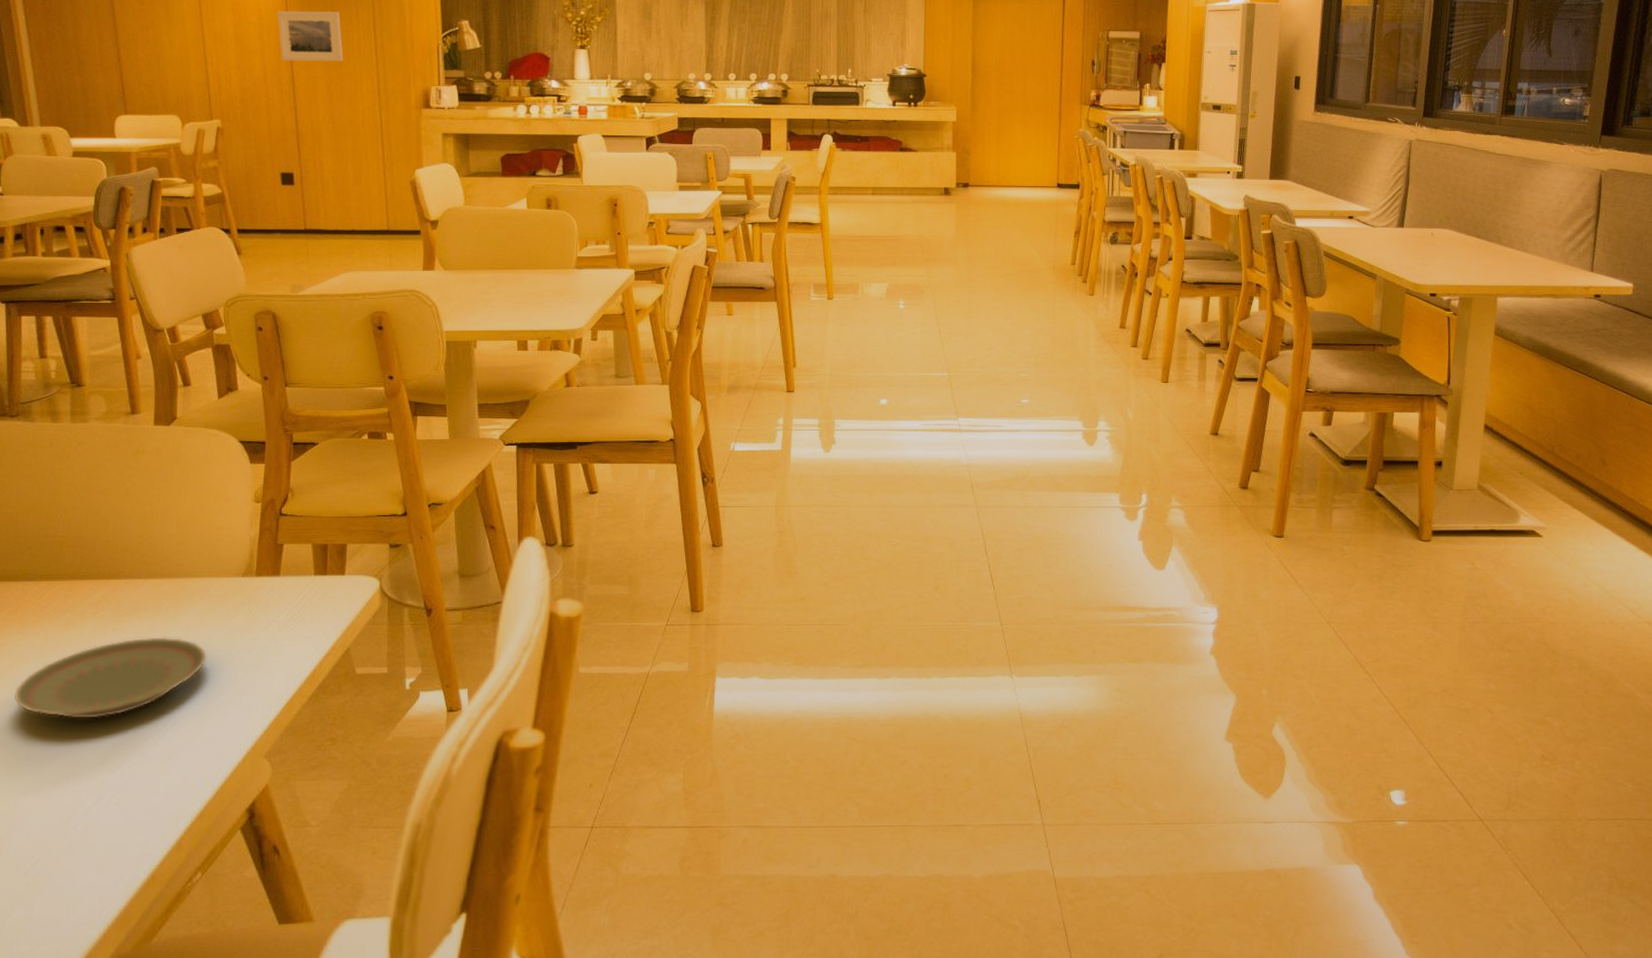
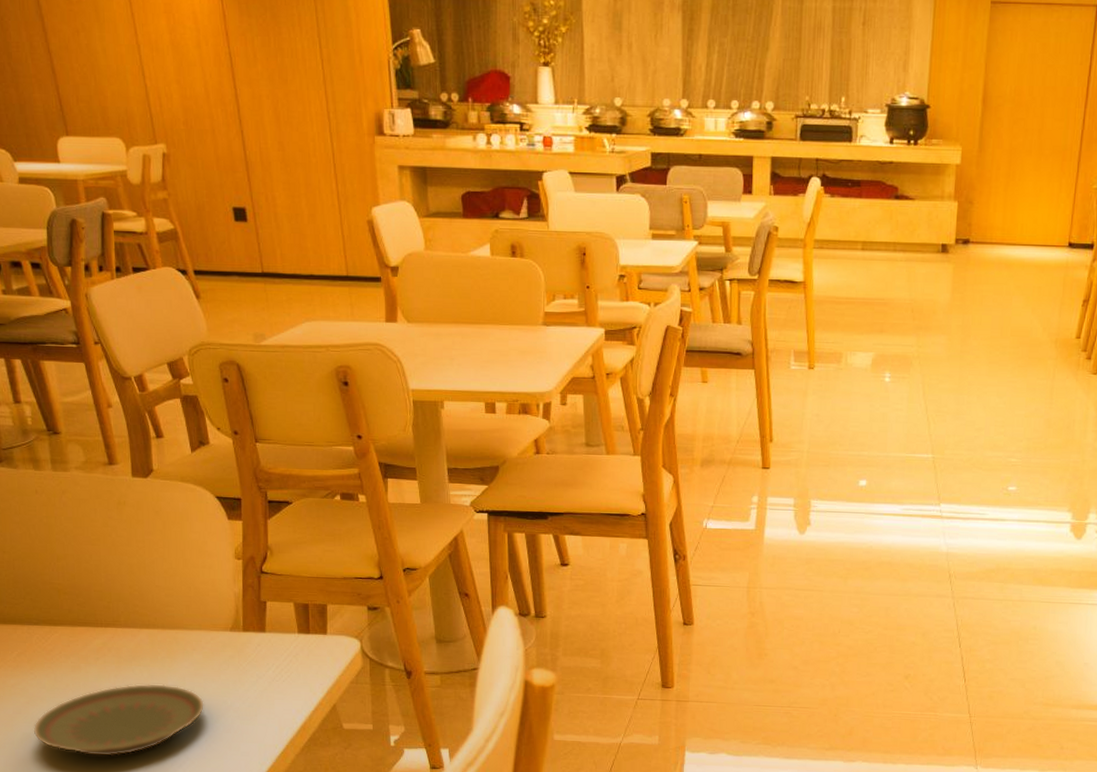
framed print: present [277,10,343,61] -> none [213,13,288,77]

